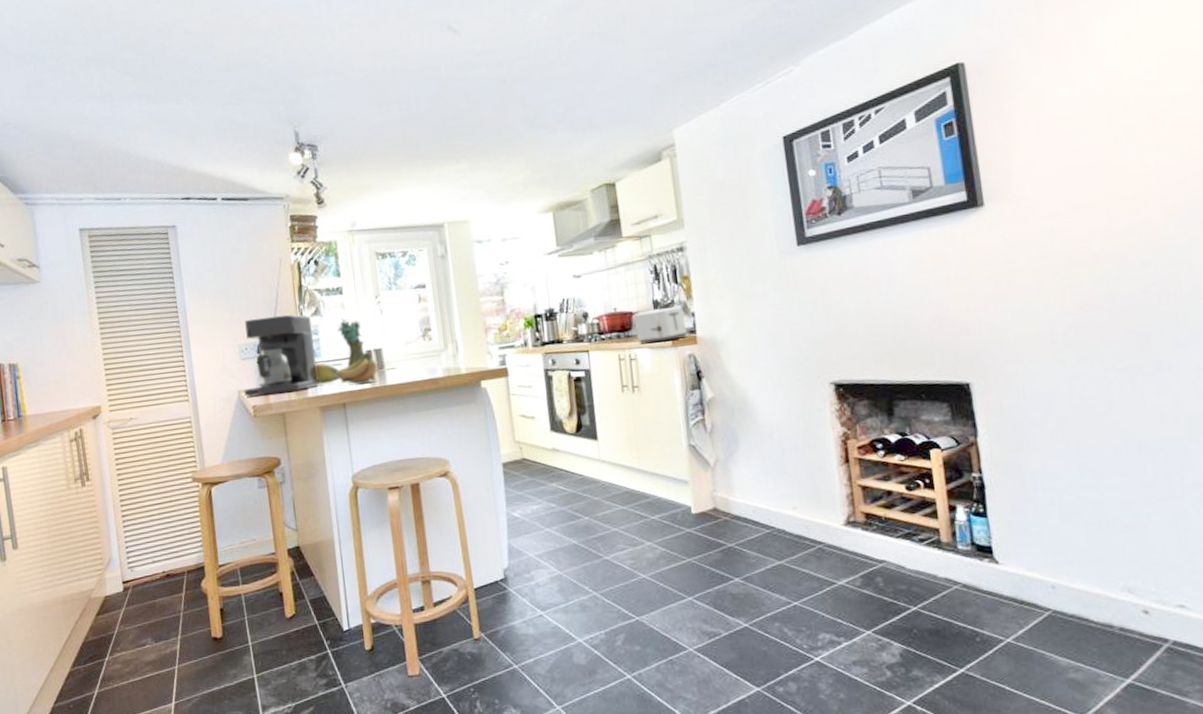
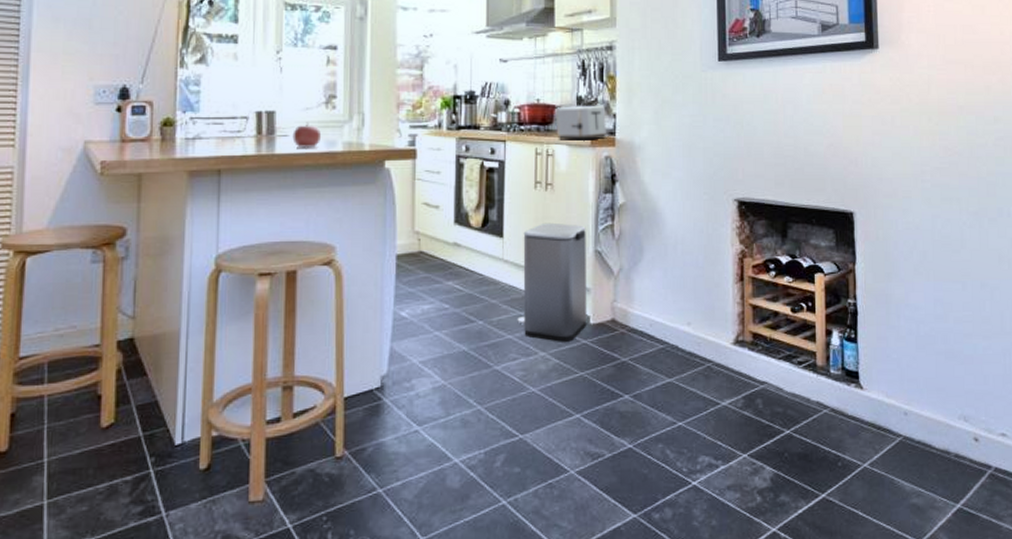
coffee maker: present [244,314,321,397] -> none [92,57,194,150]
fruit: present [315,363,340,385] -> none [189,119,219,145]
fruit: present [334,351,378,385] -> none [212,112,267,150]
vase: present [337,318,365,367] -> none [225,71,256,128]
fruit: none [399,354,424,378] -> present [292,122,322,148]
pedal bin: none [616,422,689,532] -> present [517,222,587,342]

